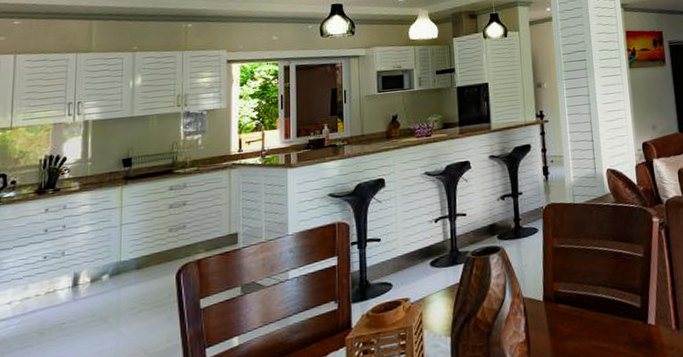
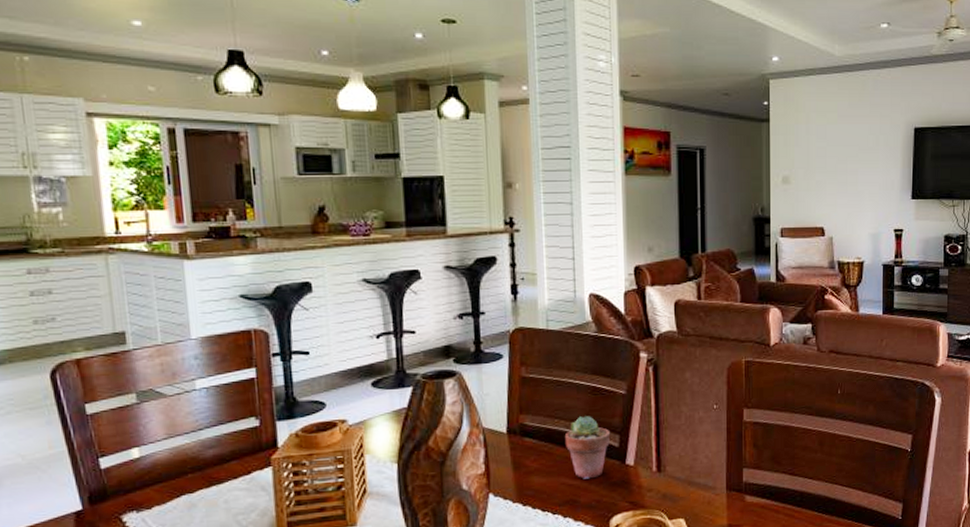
potted succulent: none [593,279,633,341] -> present [564,416,611,479]

